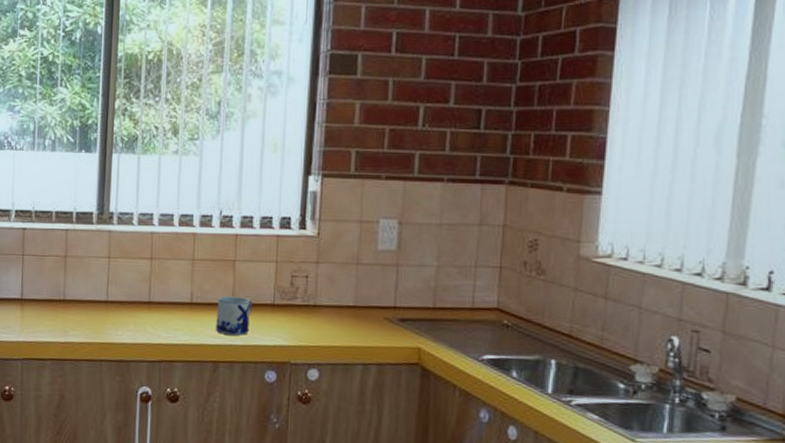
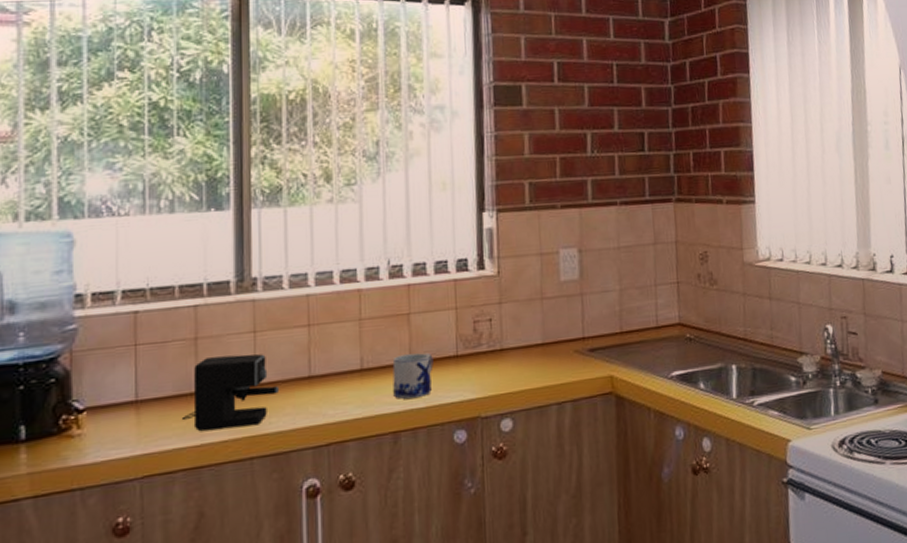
coffee maker: none [53,273,126,335] -> present [183,354,280,431]

